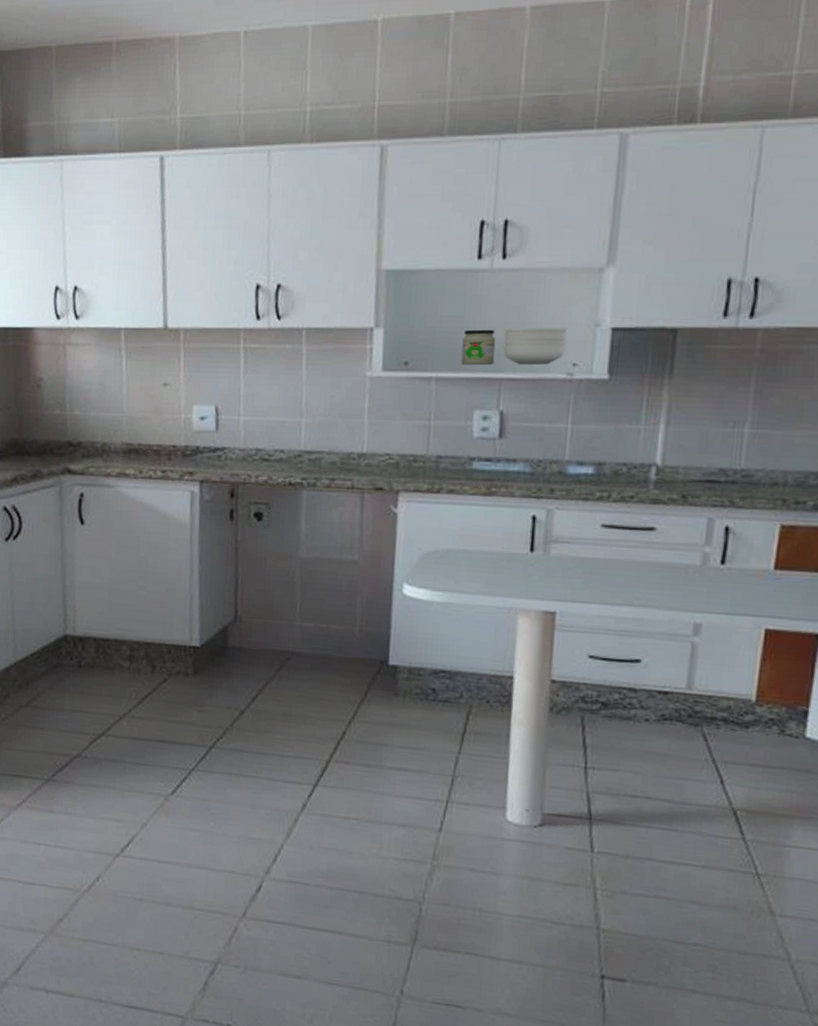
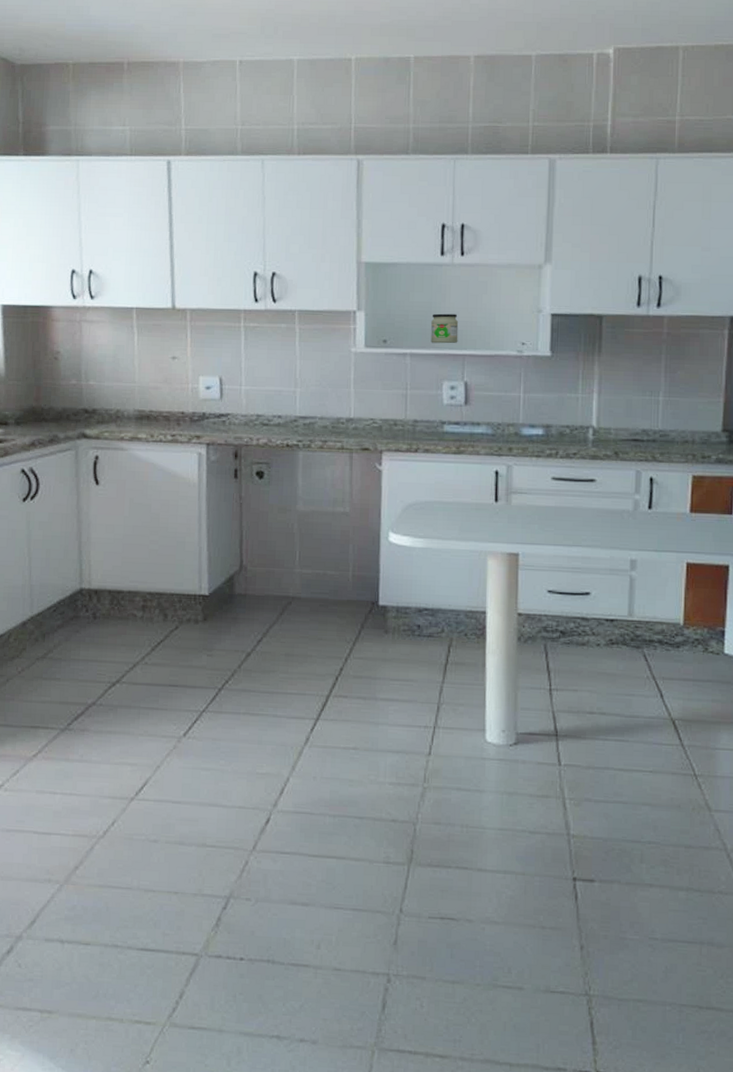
bowl: present [502,327,568,366] -> none [464,312,516,344]

